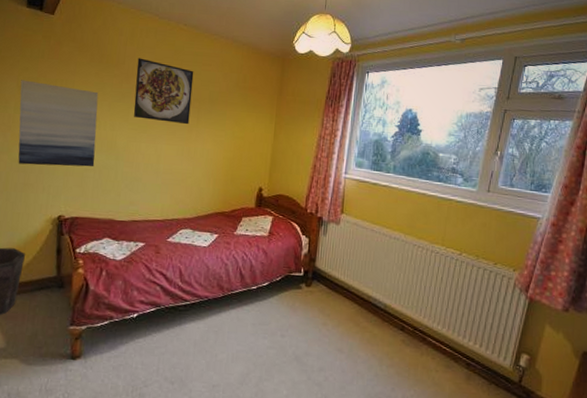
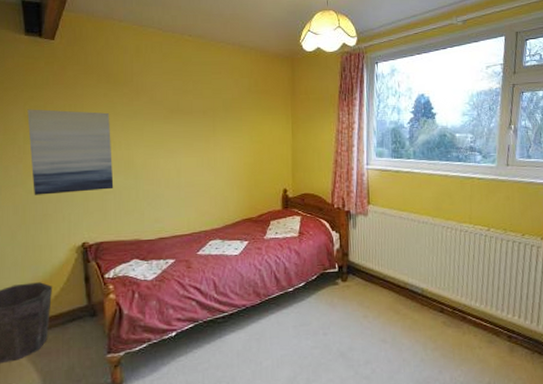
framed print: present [133,58,194,125] -> none [146,73,206,135]

